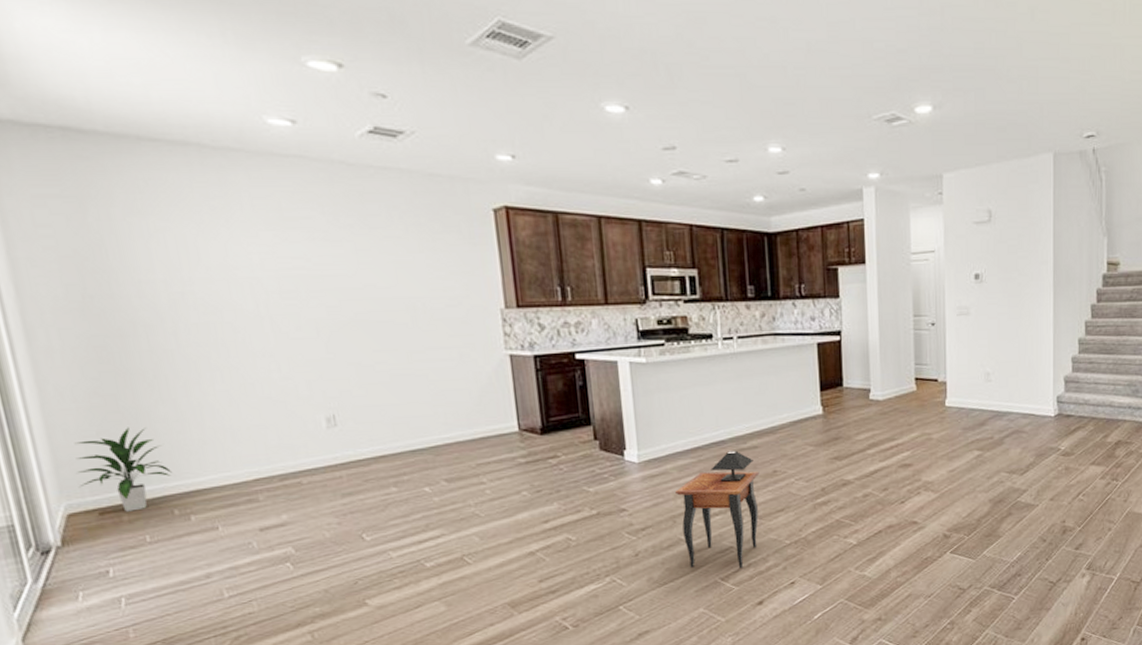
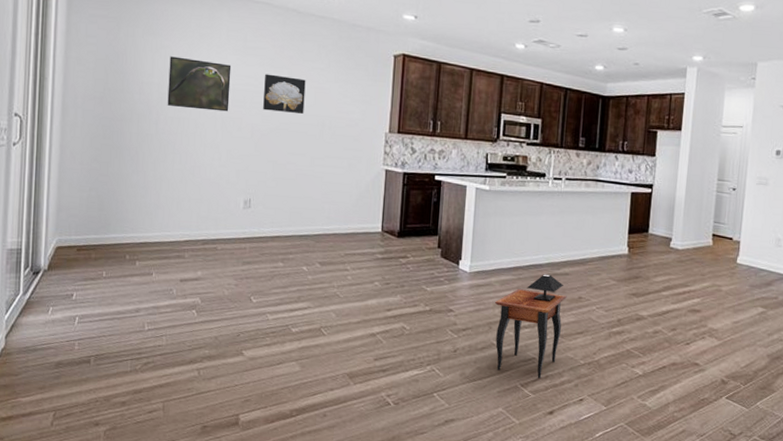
indoor plant: present [74,427,172,512] -> none [68,187,131,252]
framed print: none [172,241,278,309] -> present [167,56,232,112]
wall art: none [319,251,385,299] -> present [263,74,306,114]

